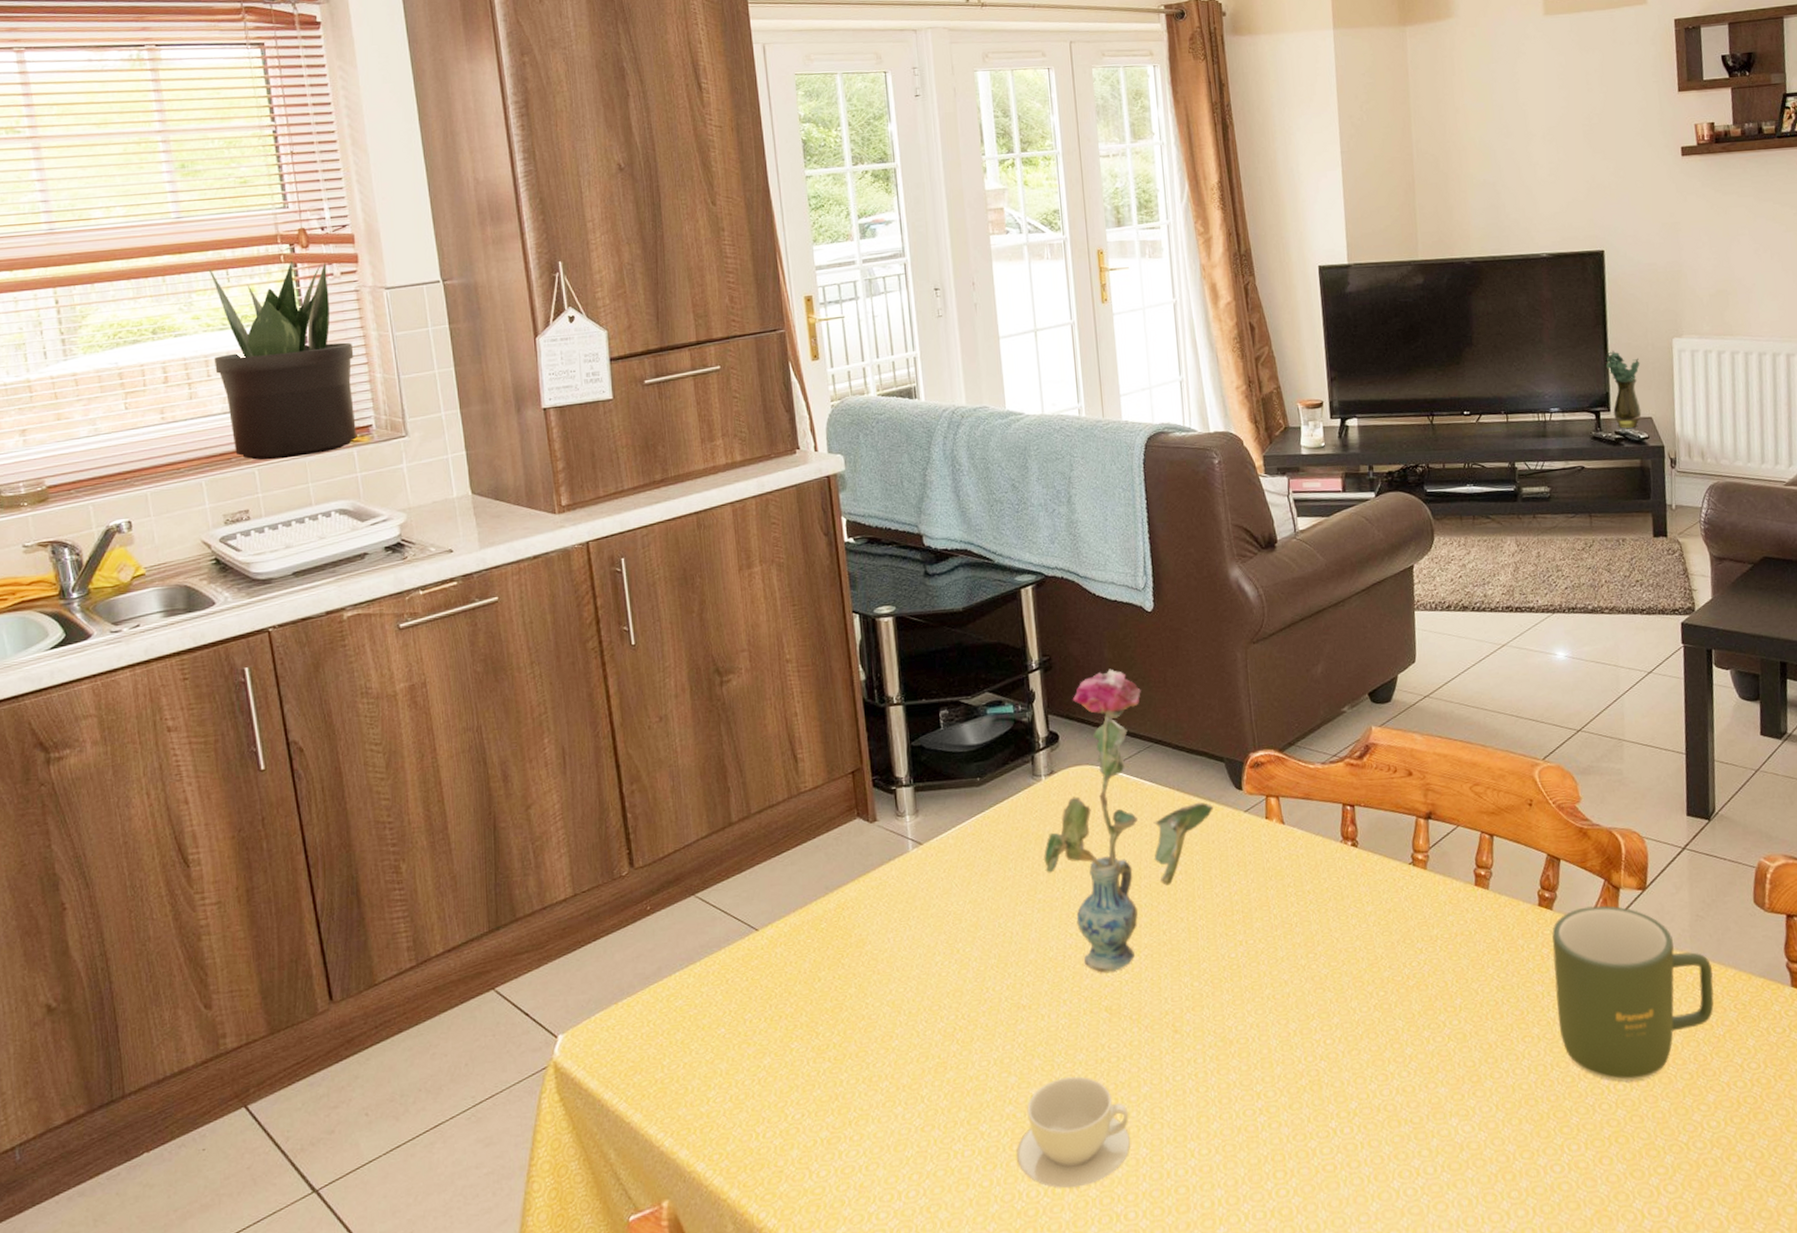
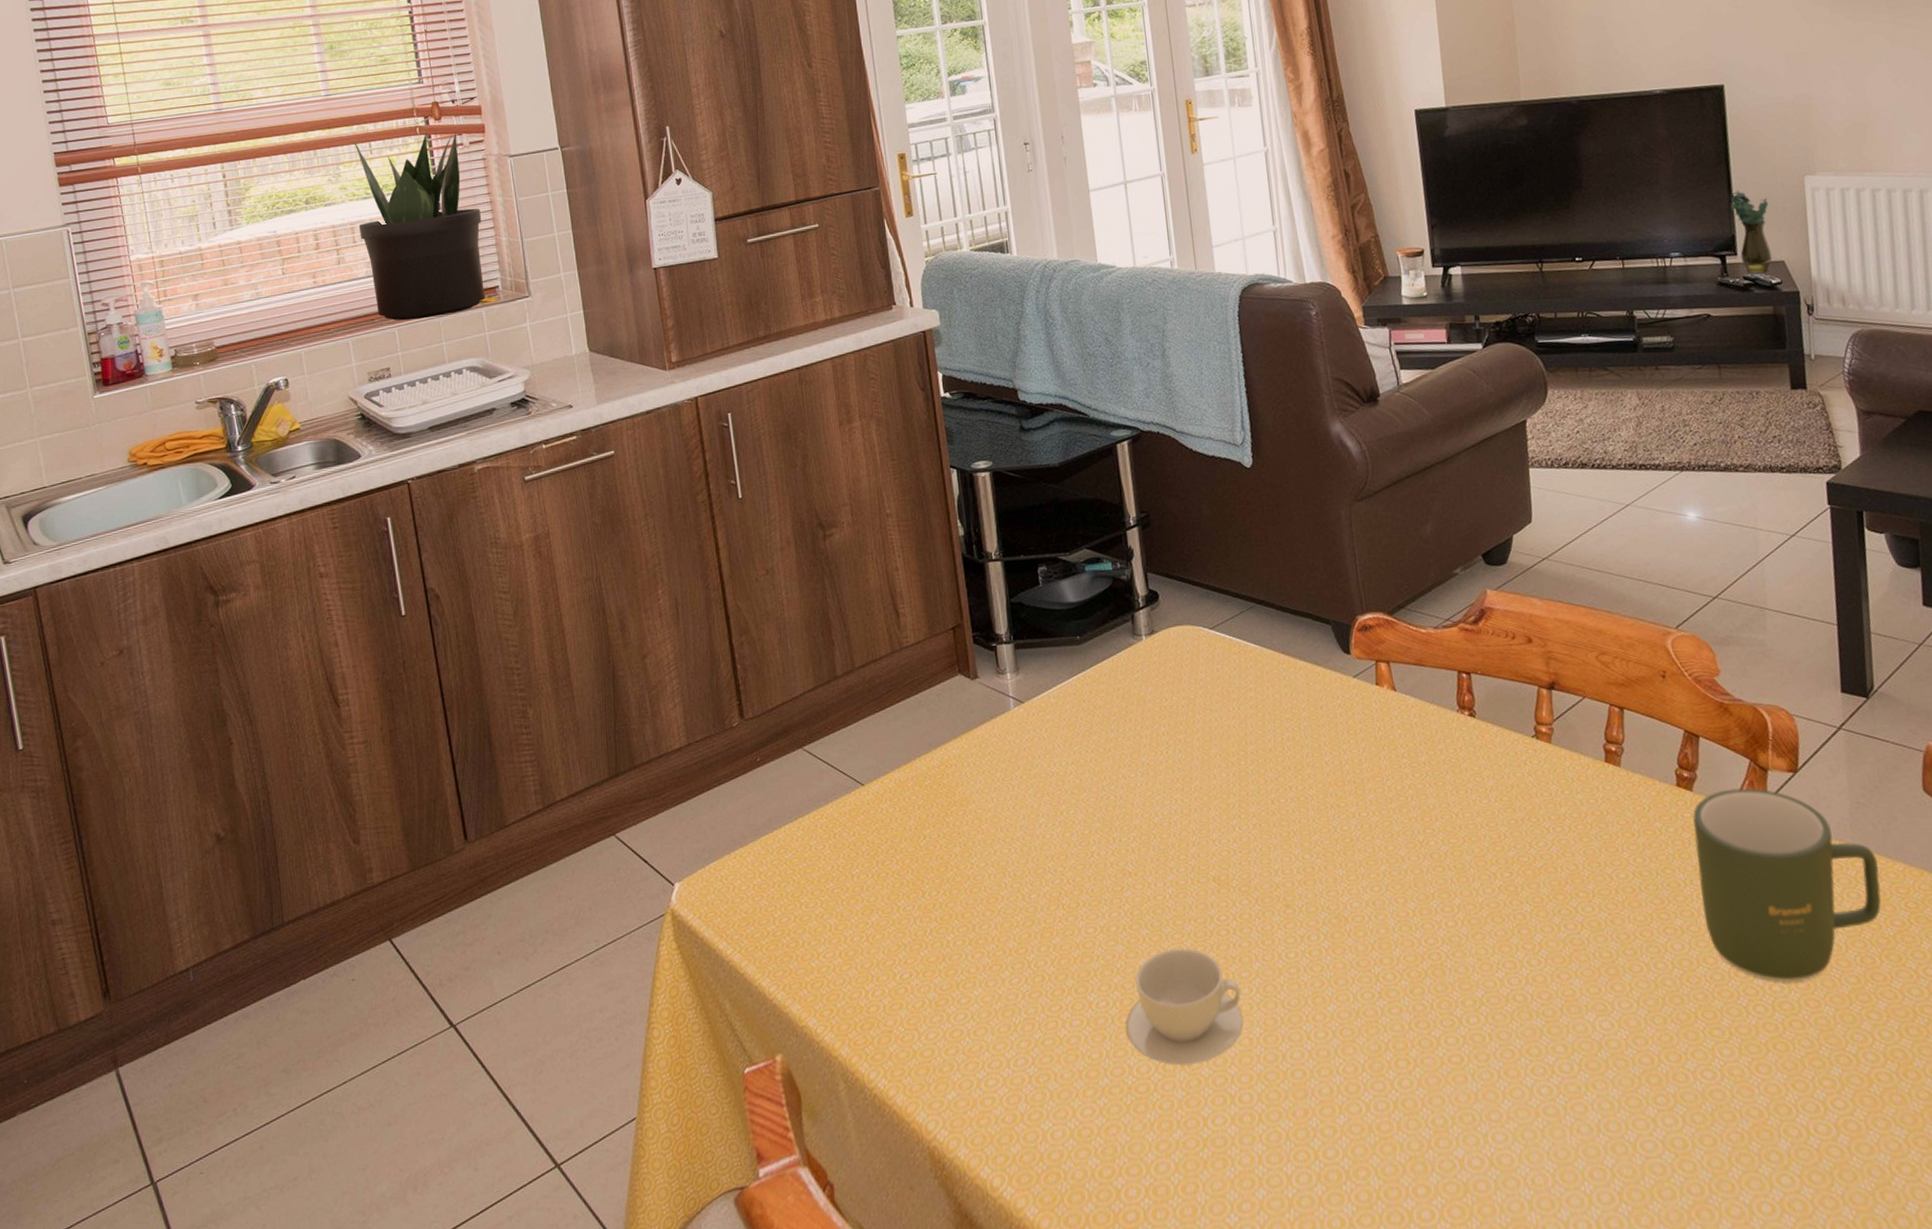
vase: present [1044,669,1213,973] -> none [1146,526,1320,841]

